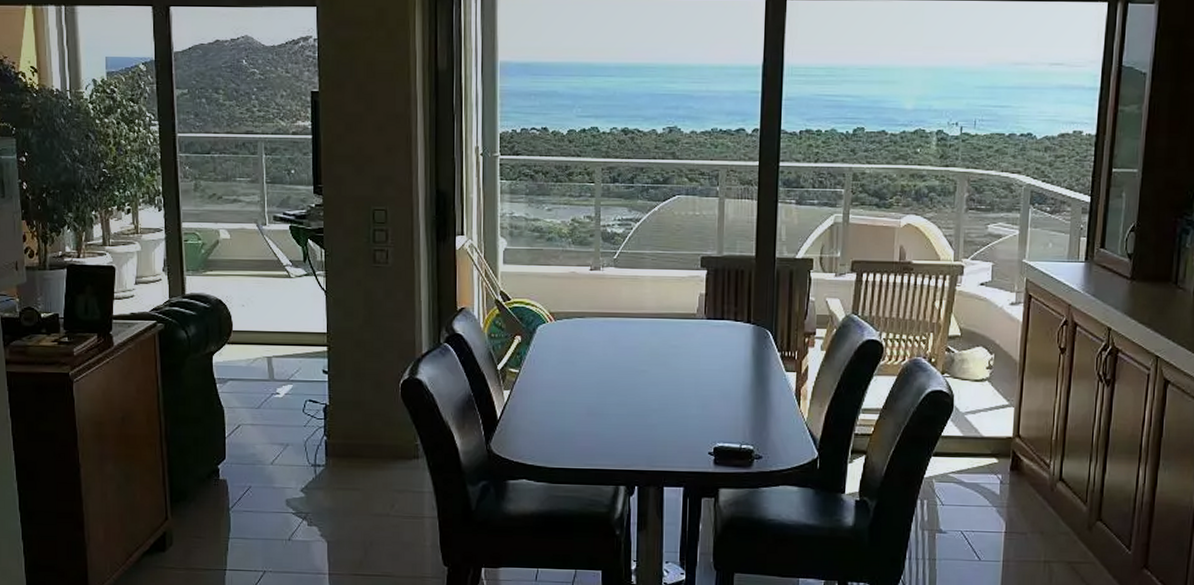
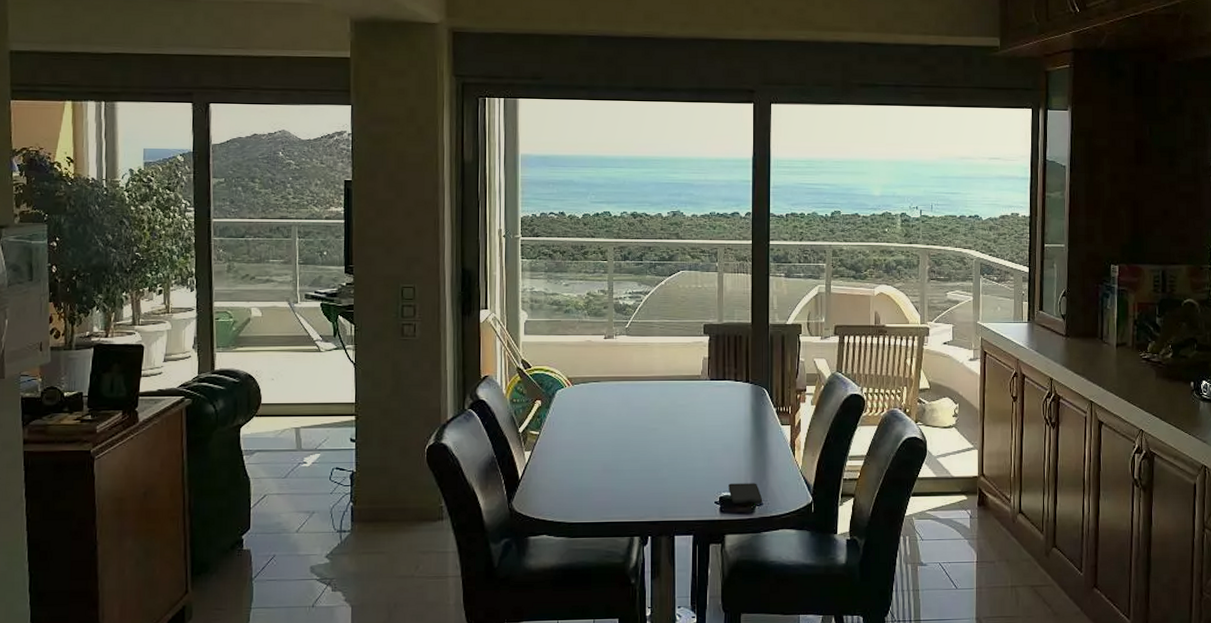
mobile phone: none [724,433,762,457] -> present [728,483,763,504]

